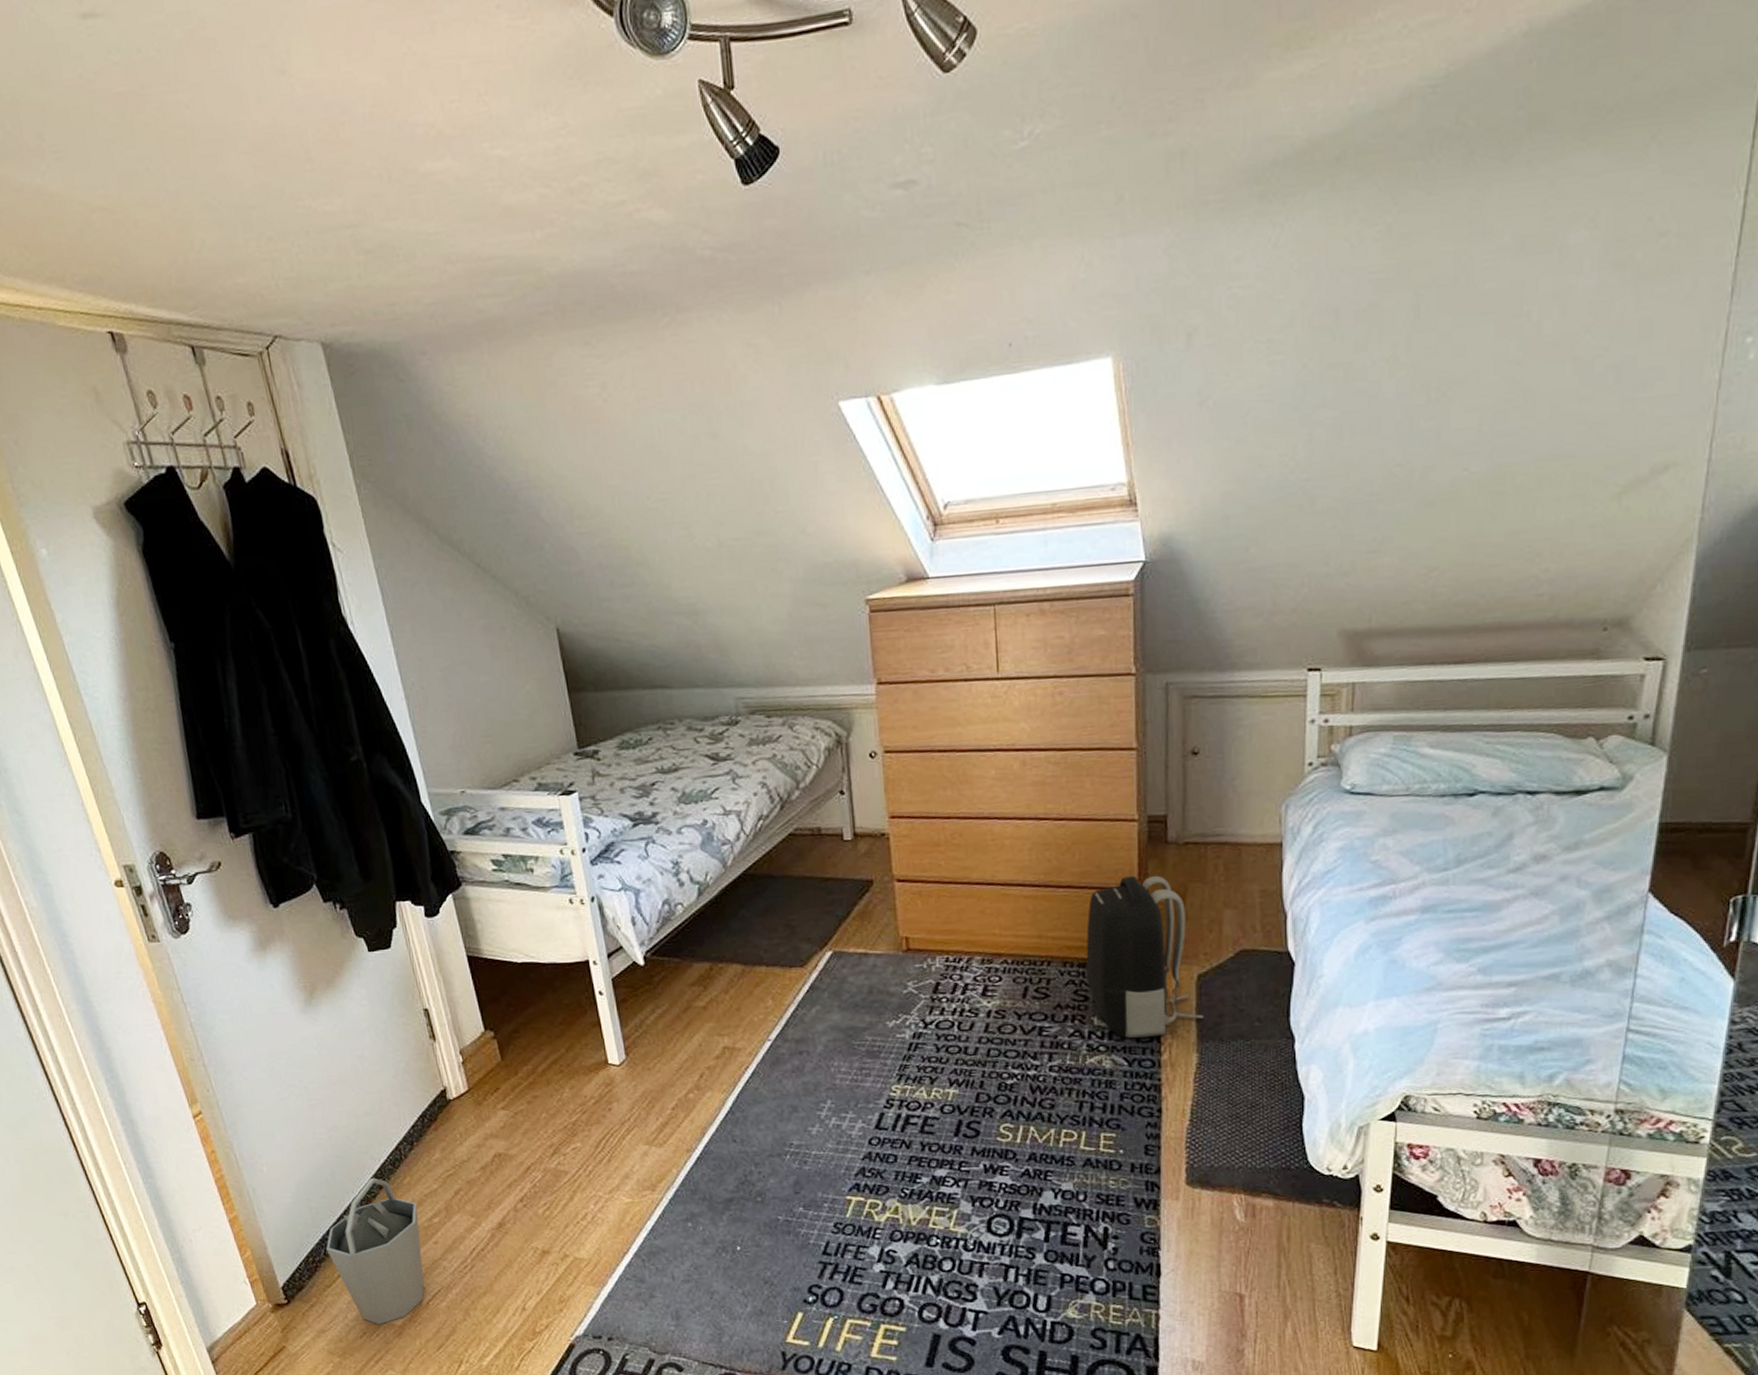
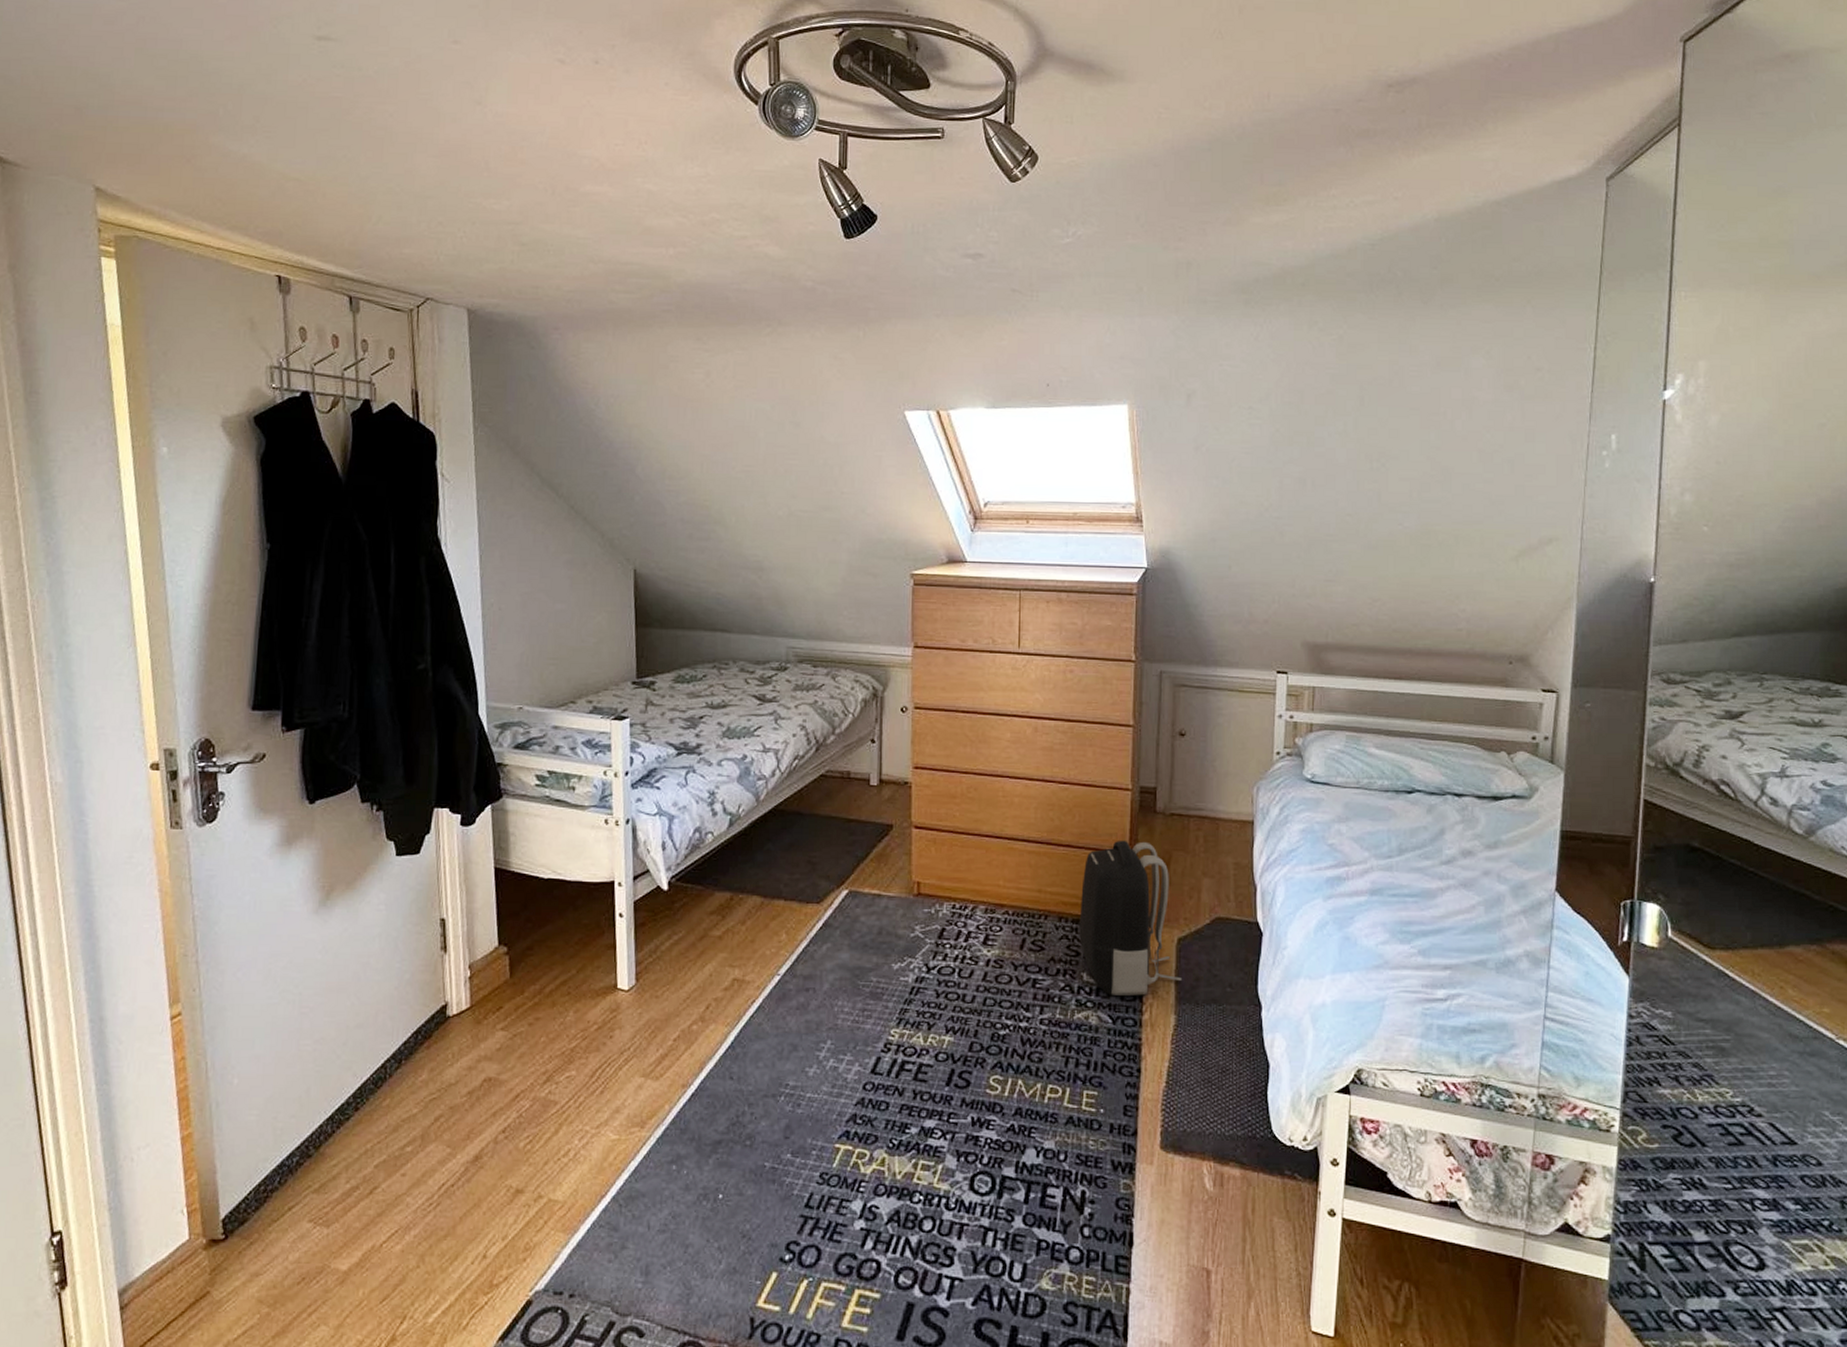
trash bin: present [326,1178,425,1325] -> none [282,1098,391,1270]

